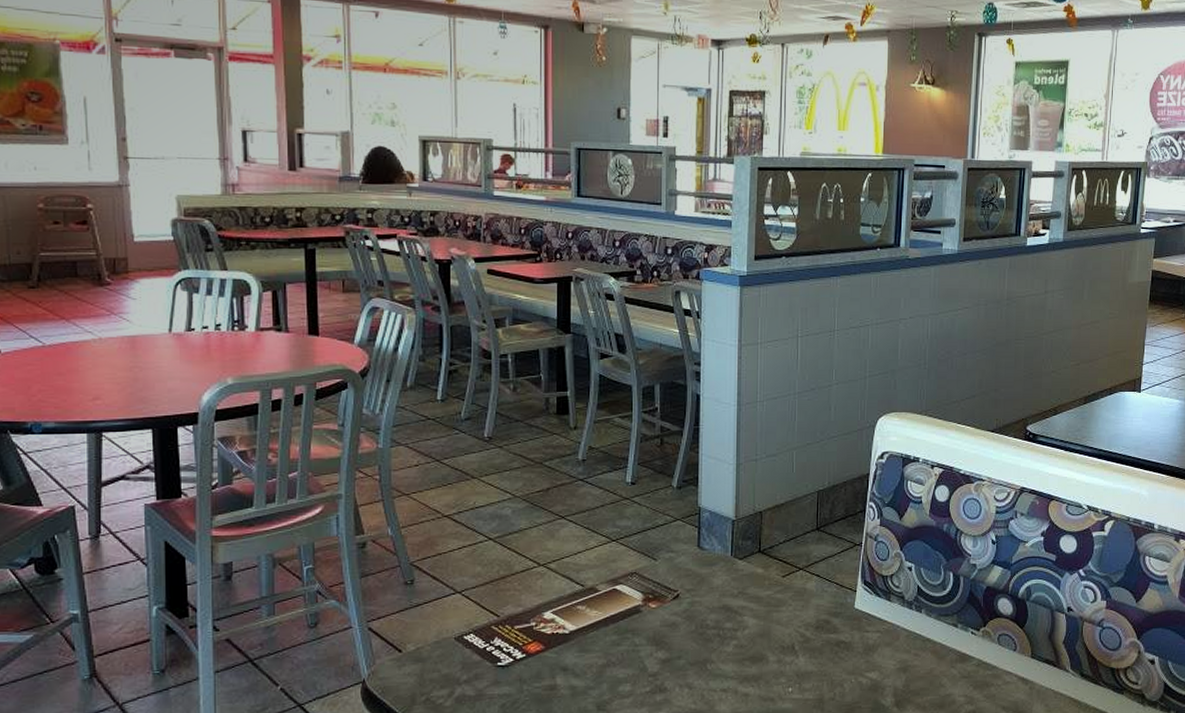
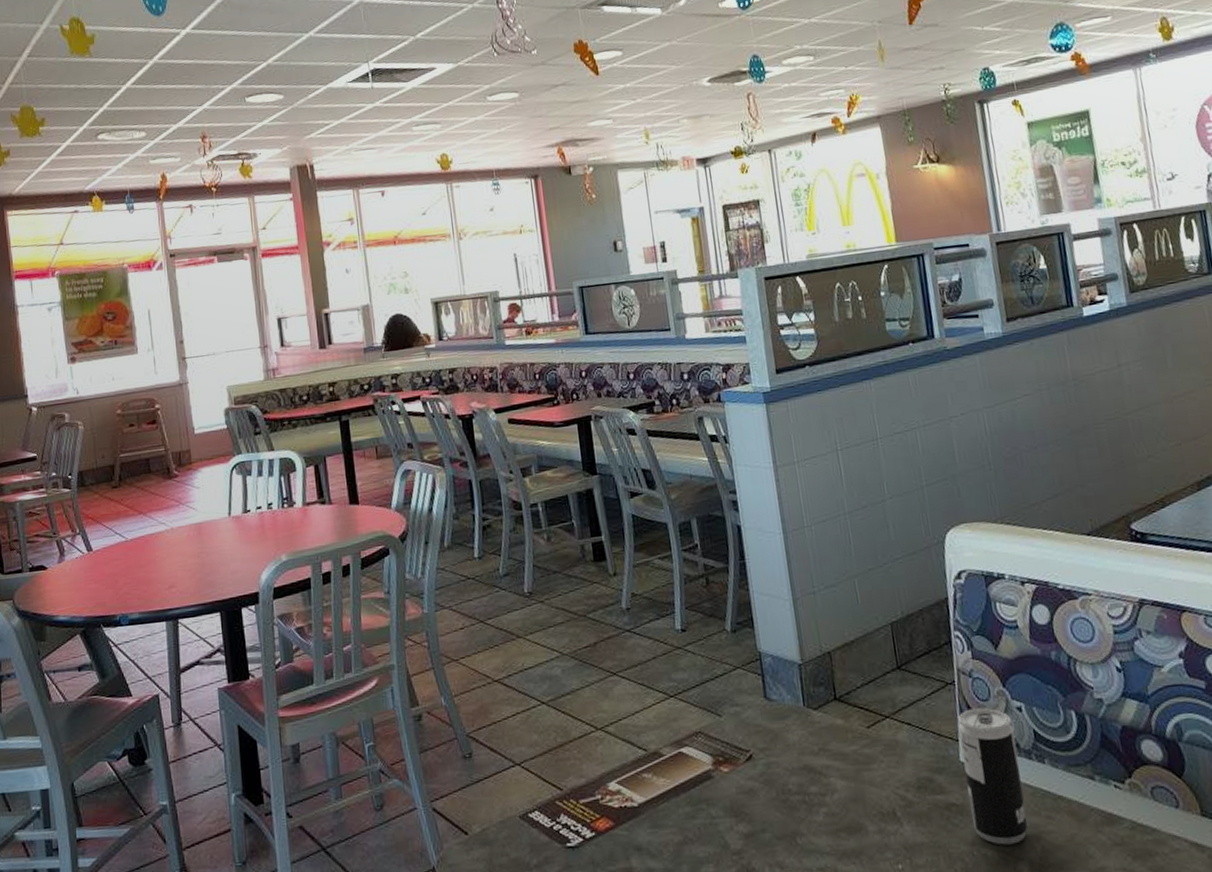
beverage can: none [855,566,902,675] -> present [958,707,1028,845]

